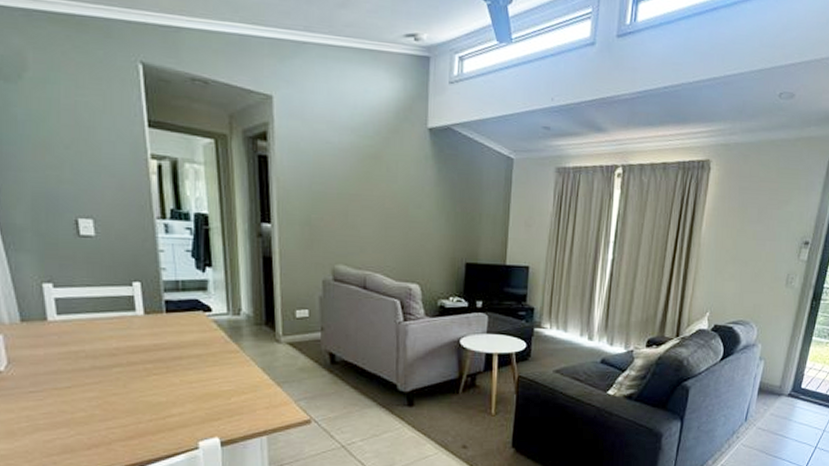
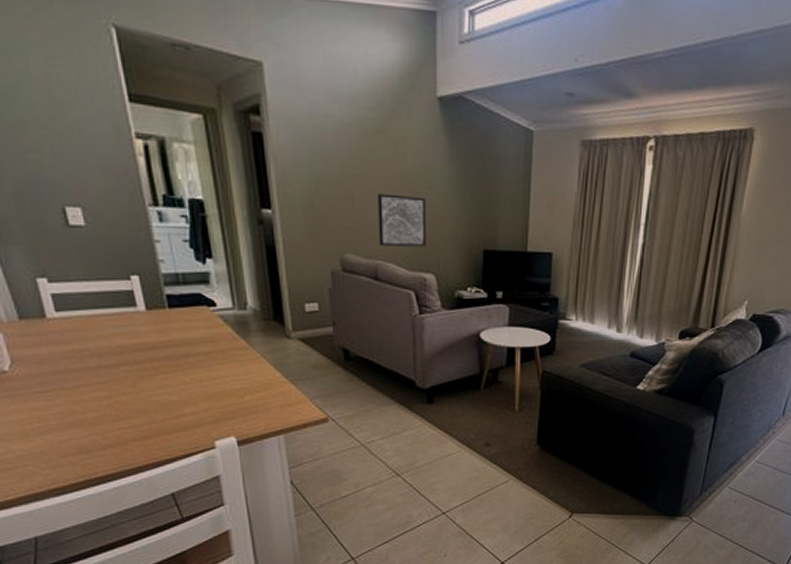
wall art: none [369,211,413,260] -> present [378,193,426,247]

